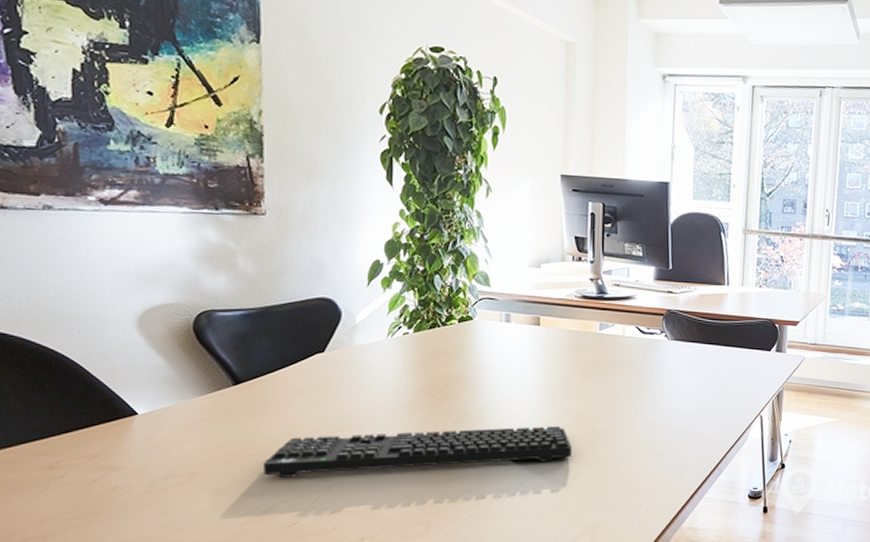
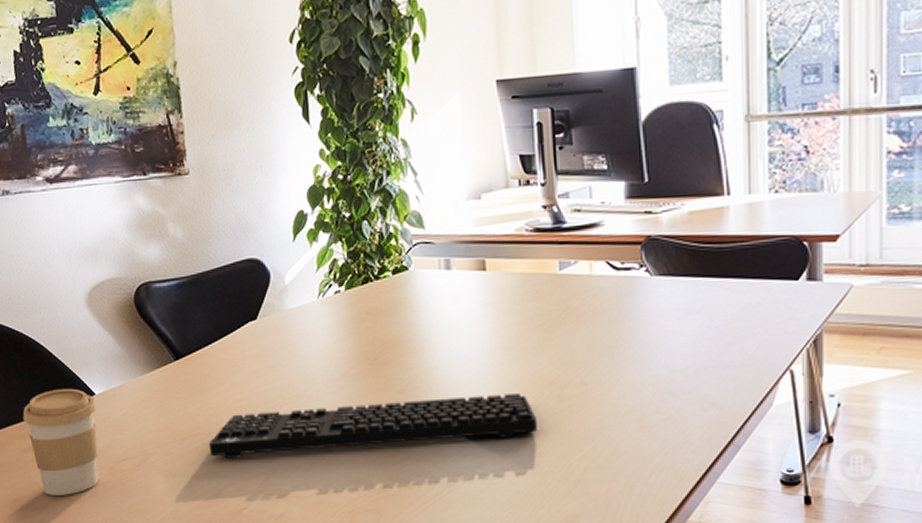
coffee cup: none [45,407,138,513] -> present [22,388,99,495]

